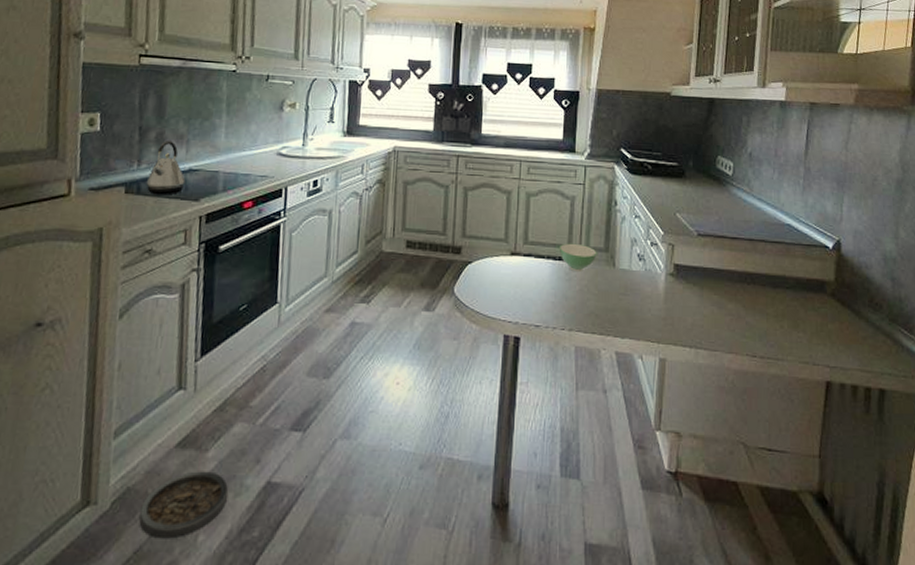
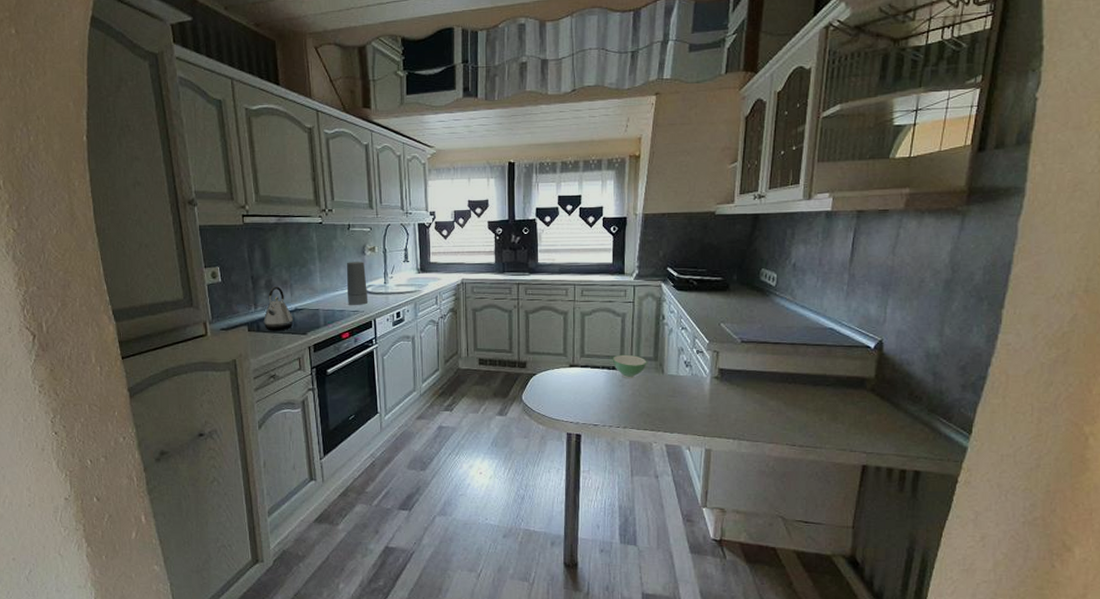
pet bowl: present [139,471,228,539] -> none [295,539,357,586]
canister: none [255,118,282,170] -> present [346,262,369,306]

